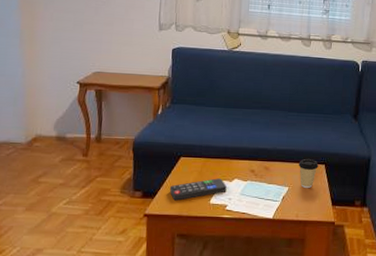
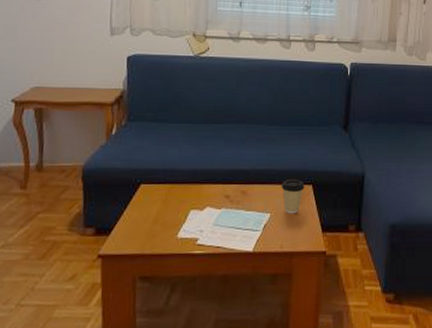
remote control: present [169,178,227,201] -> none [127,207,197,237]

